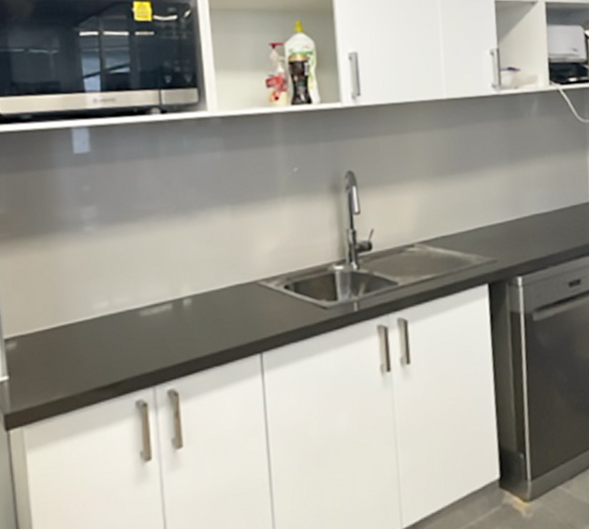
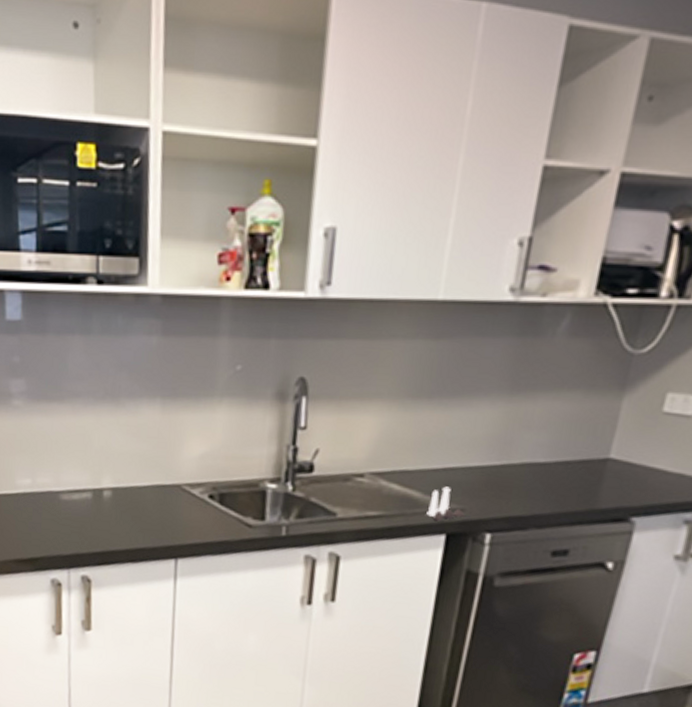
salt and pepper shaker set: none [469,243,499,274] -> present [426,486,465,522]

